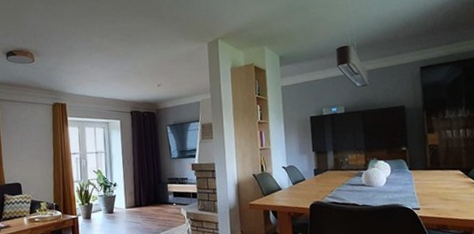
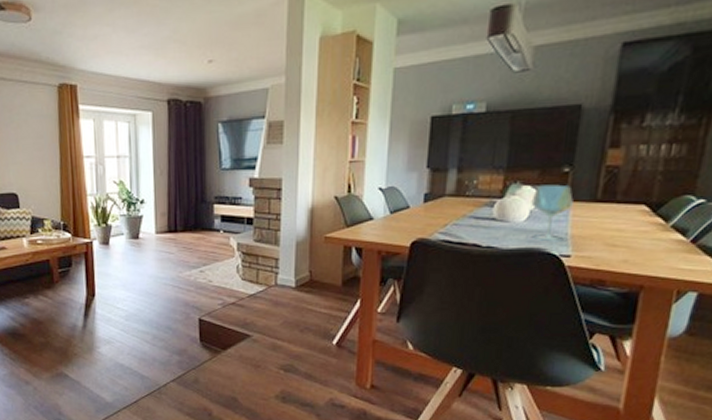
wine glass: none [385,159,414,200] -> present [531,184,574,242]

